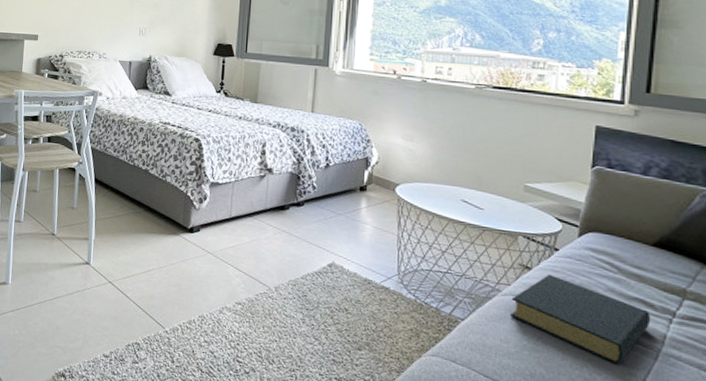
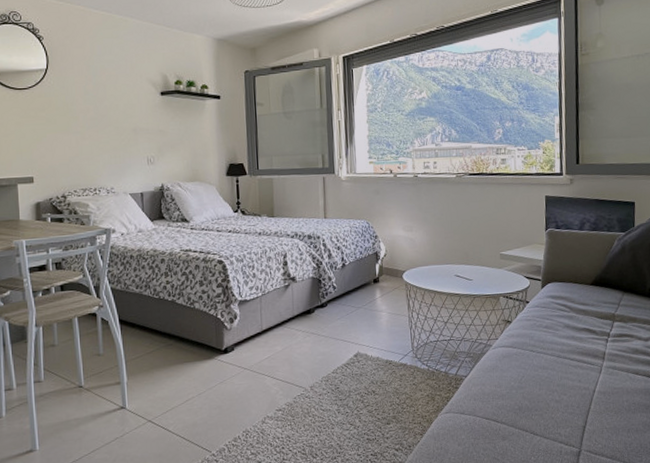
hardback book: present [510,274,650,365] -> none [499,323,594,384]

